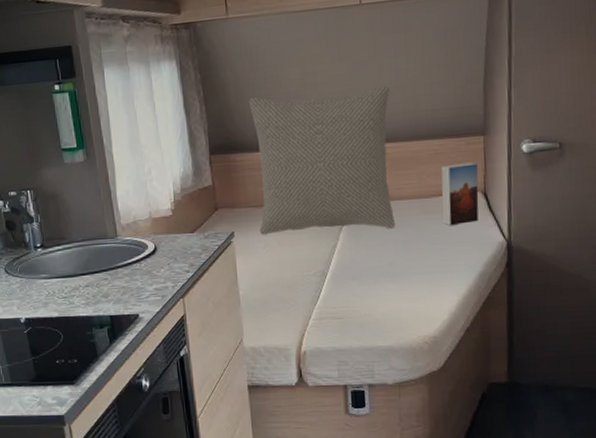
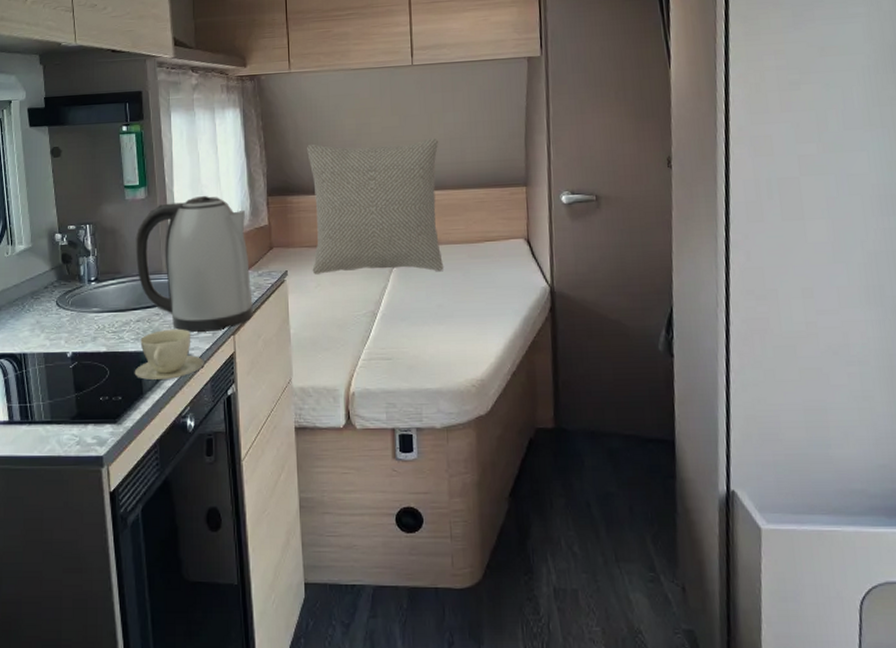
kettle: none [77,156,201,296] -> present [135,195,253,332]
teacup: none [87,292,155,344] -> present [134,328,204,381]
book: present [441,162,479,226] -> none [487,211,523,271]

